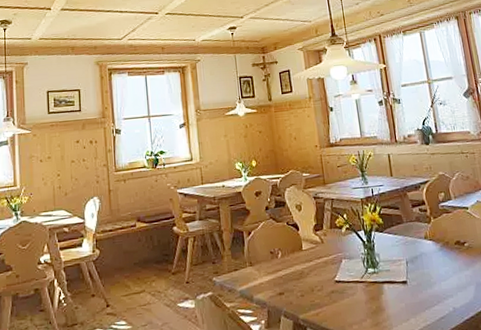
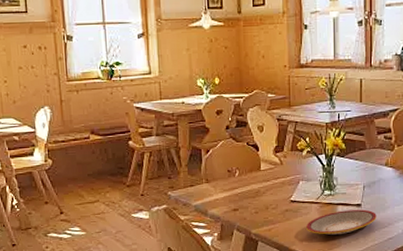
plate: none [354,286,425,318] -> present [306,209,377,236]

